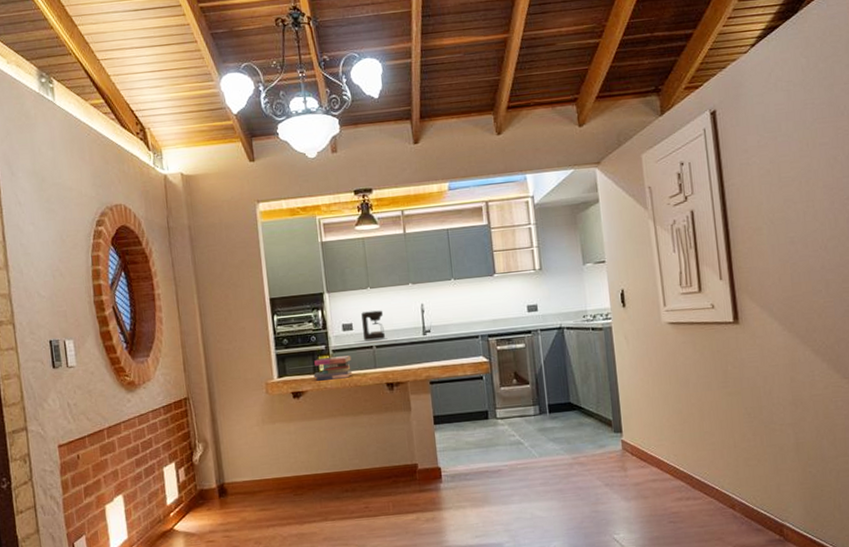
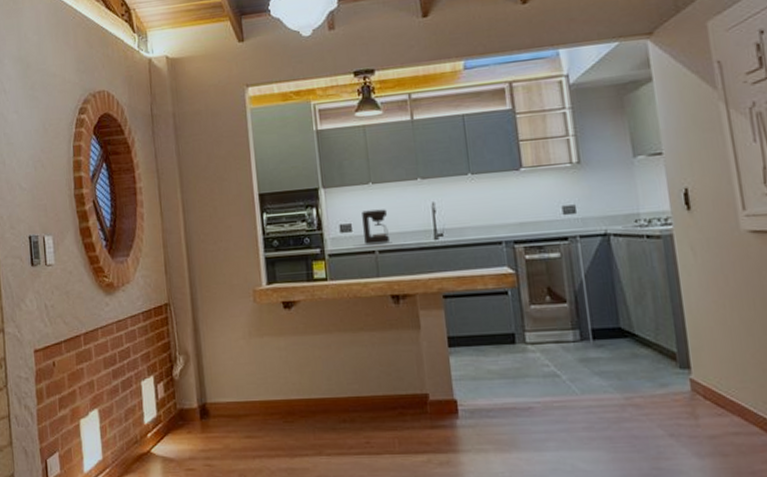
books: present [313,355,353,381] -> none [307,261,352,290]

